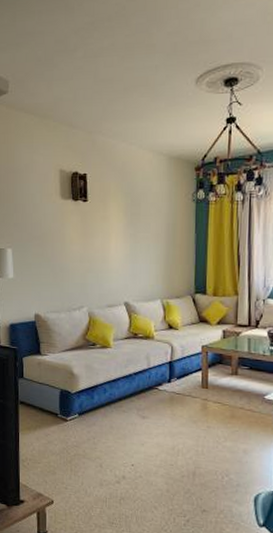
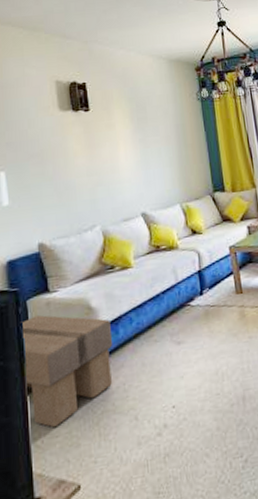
footstool: none [18,370,89,457] -> present [21,314,113,428]

